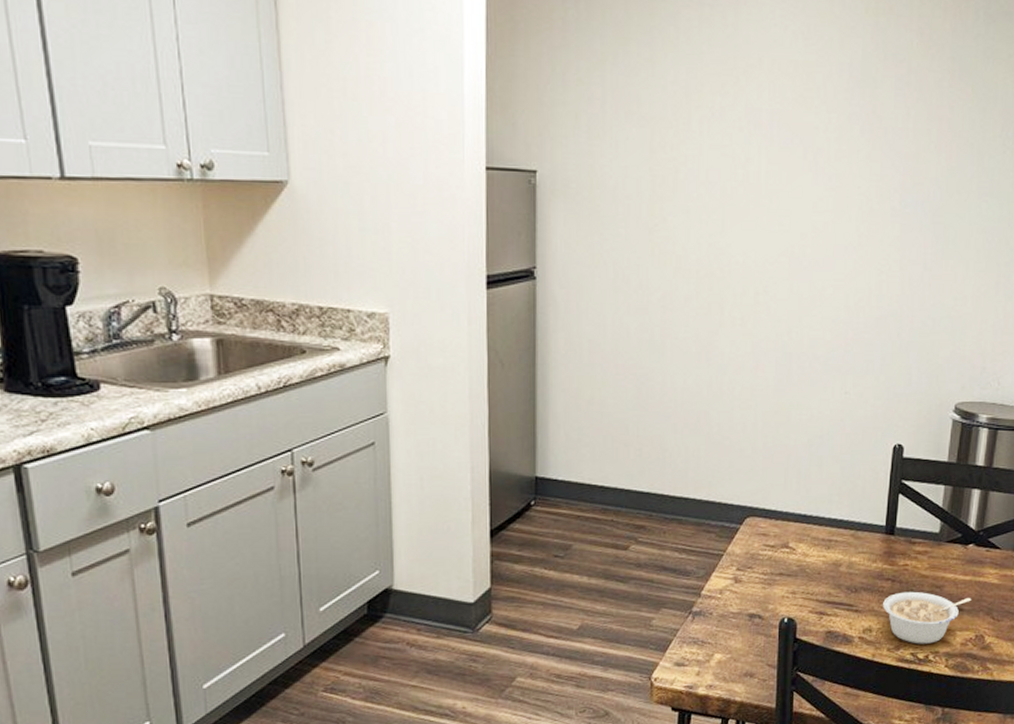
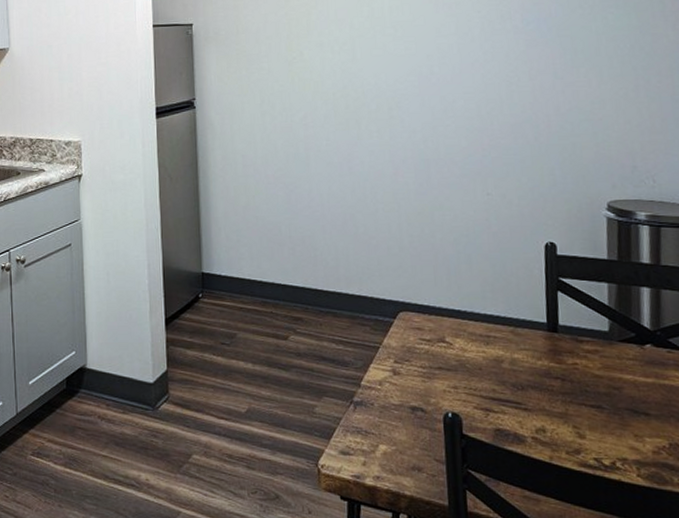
legume: present [883,591,972,644] -> none [554,392,659,449]

